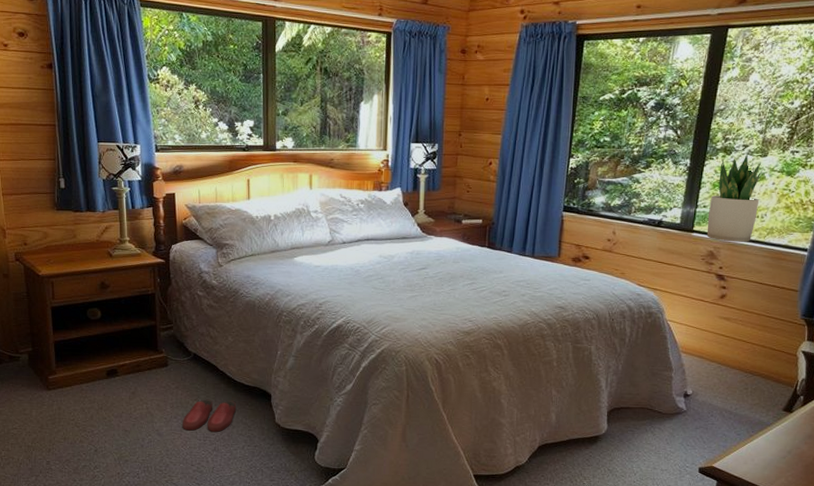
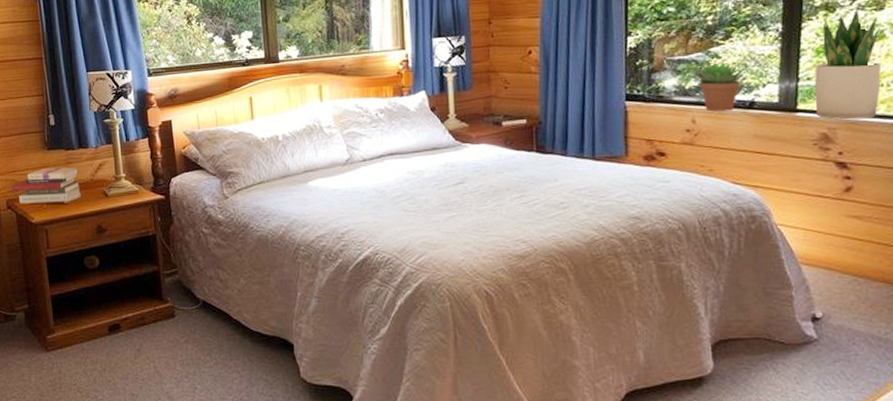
books: none [20,227,88,261] -> present [11,167,82,205]
slippers: present [183,399,236,432] -> none [195,353,254,392]
succulent plant: none [617,187,657,227] -> present [693,62,744,112]

